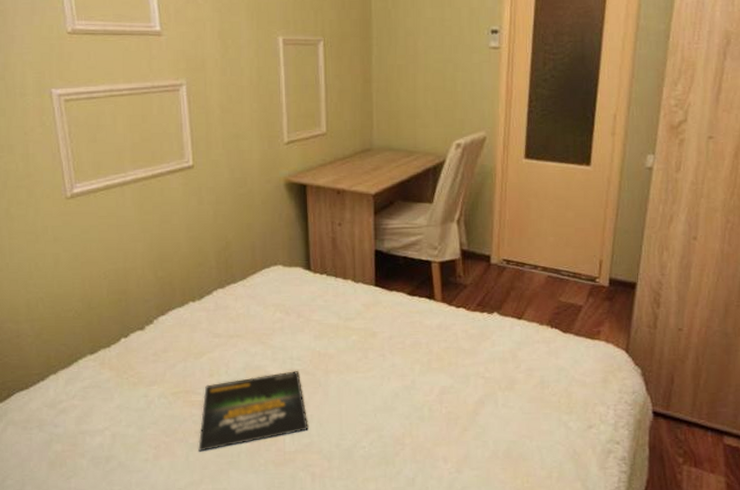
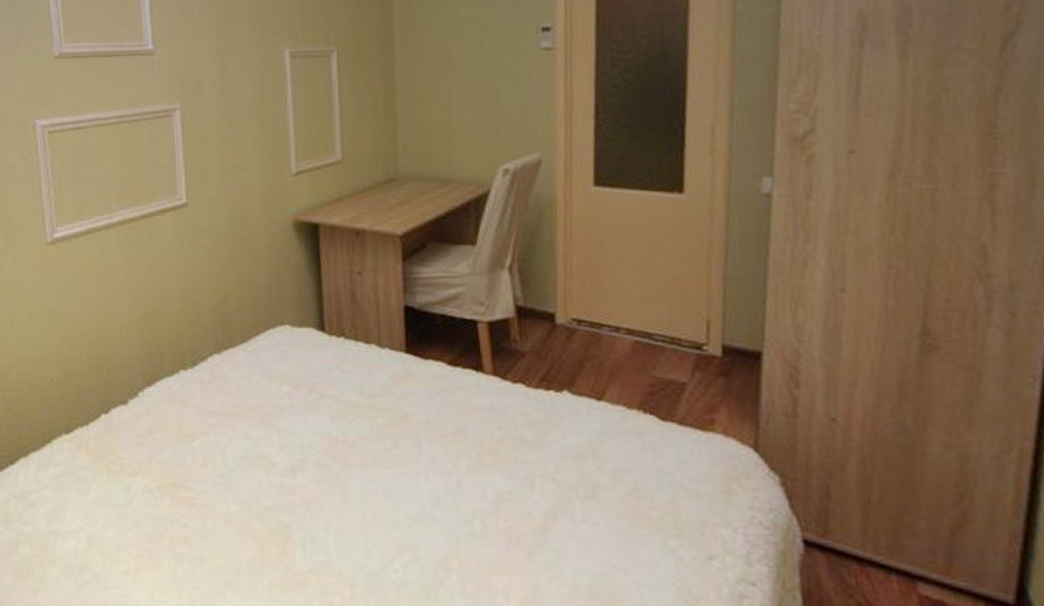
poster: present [198,371,308,452] -> none [188,463,324,565]

